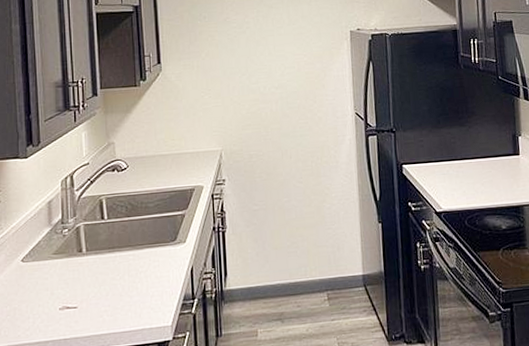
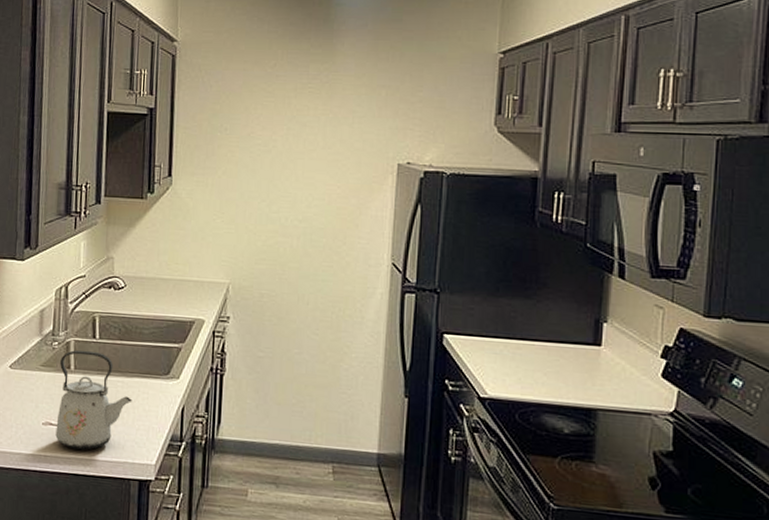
kettle: none [72,232,144,327] -> present [55,350,132,450]

